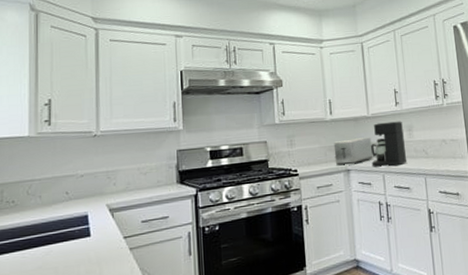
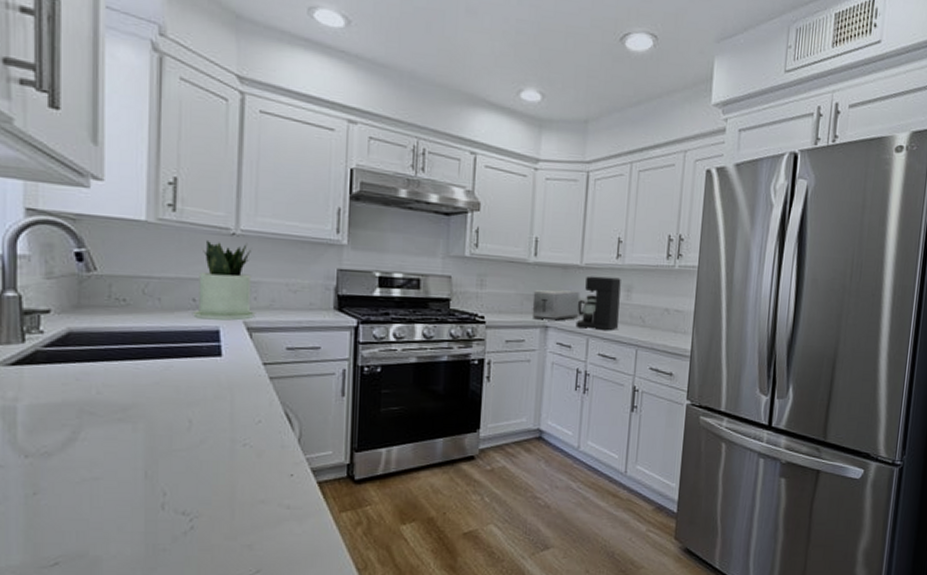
planter: none [65,142,116,208] -> present [192,239,256,321]

